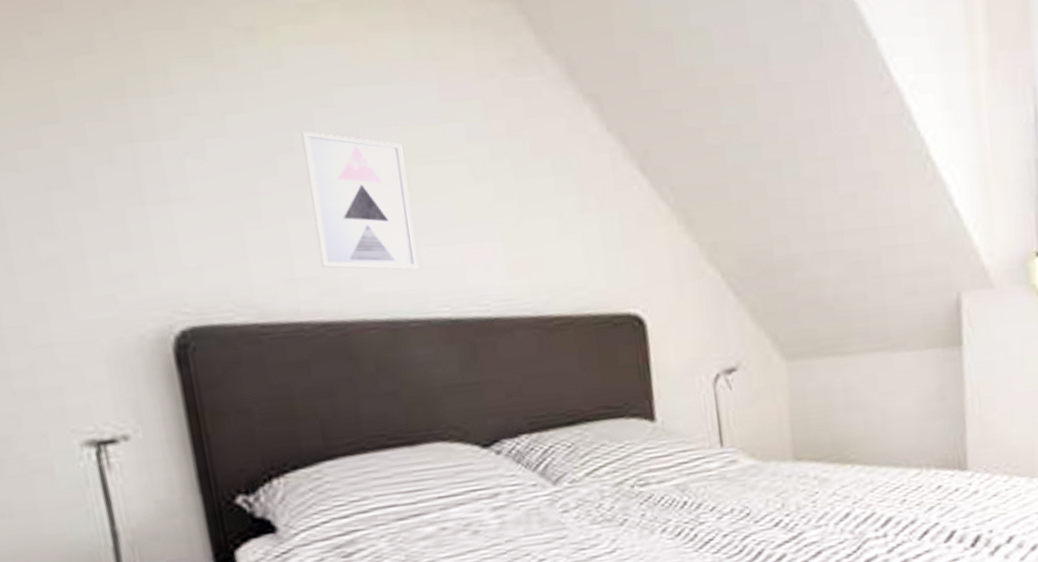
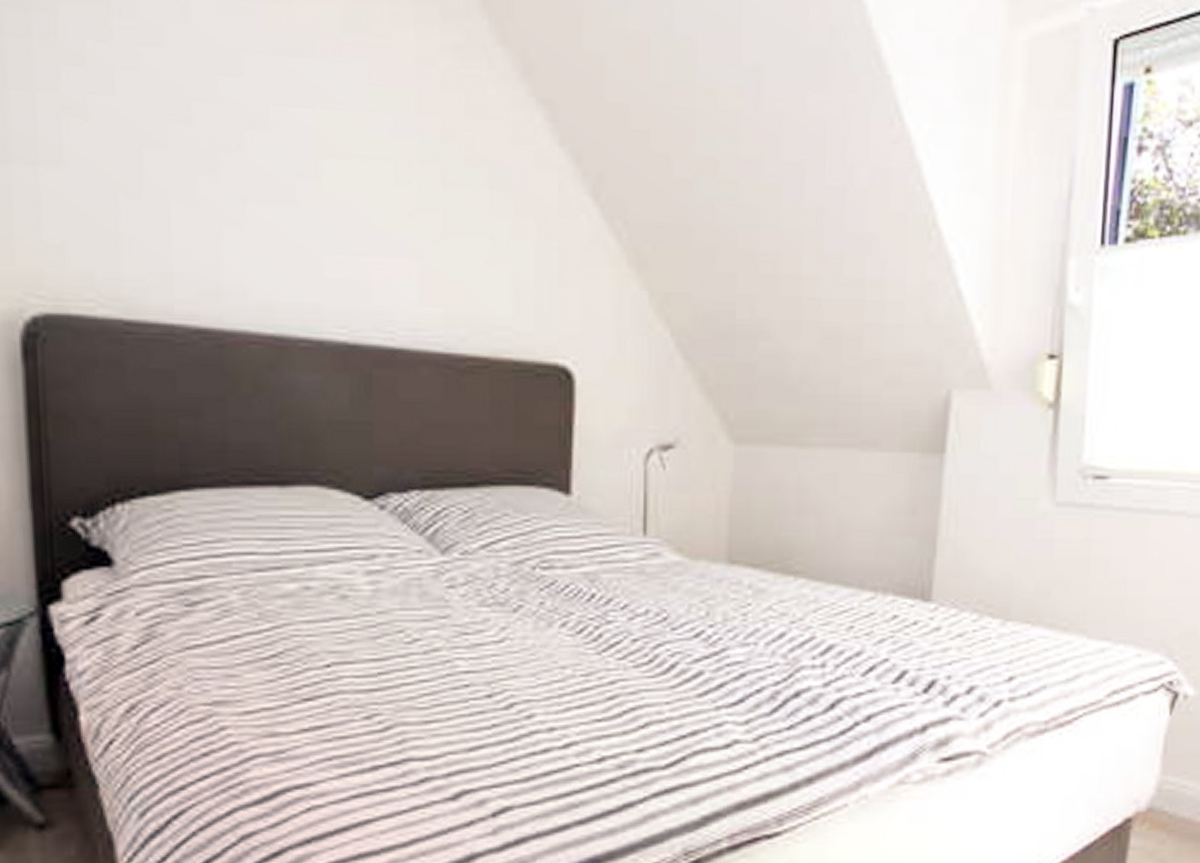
wall art: present [301,131,419,270] -> none [201,100,317,281]

